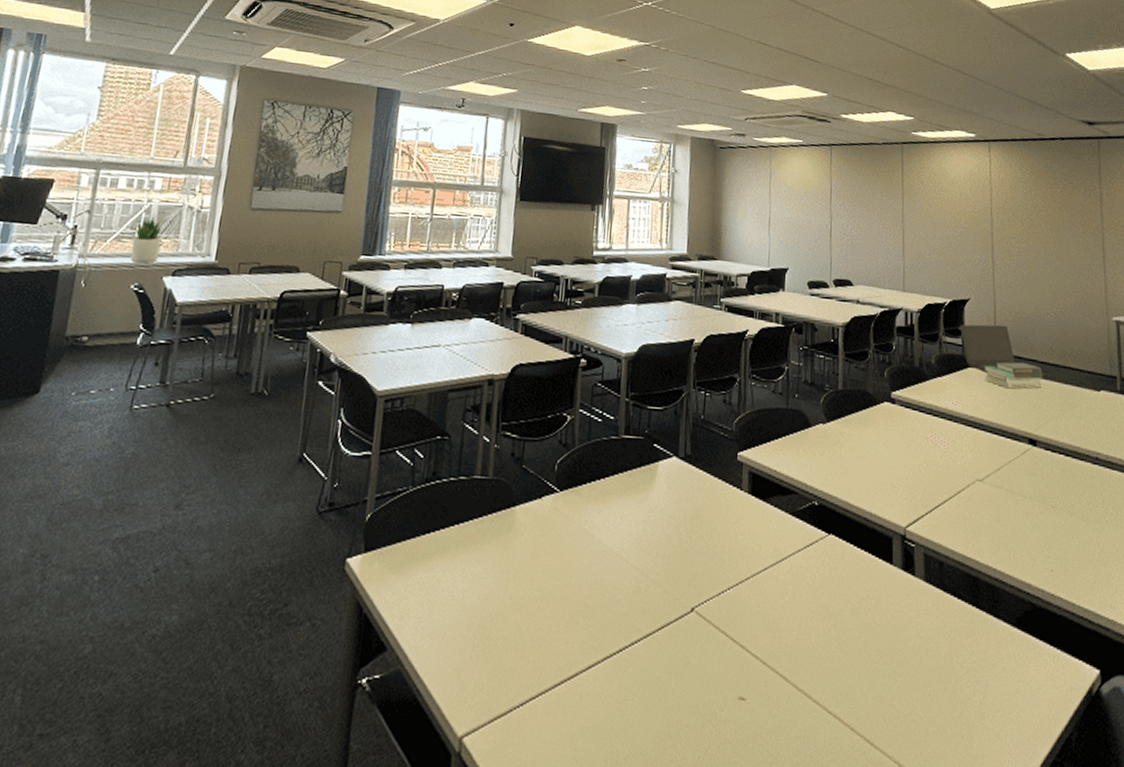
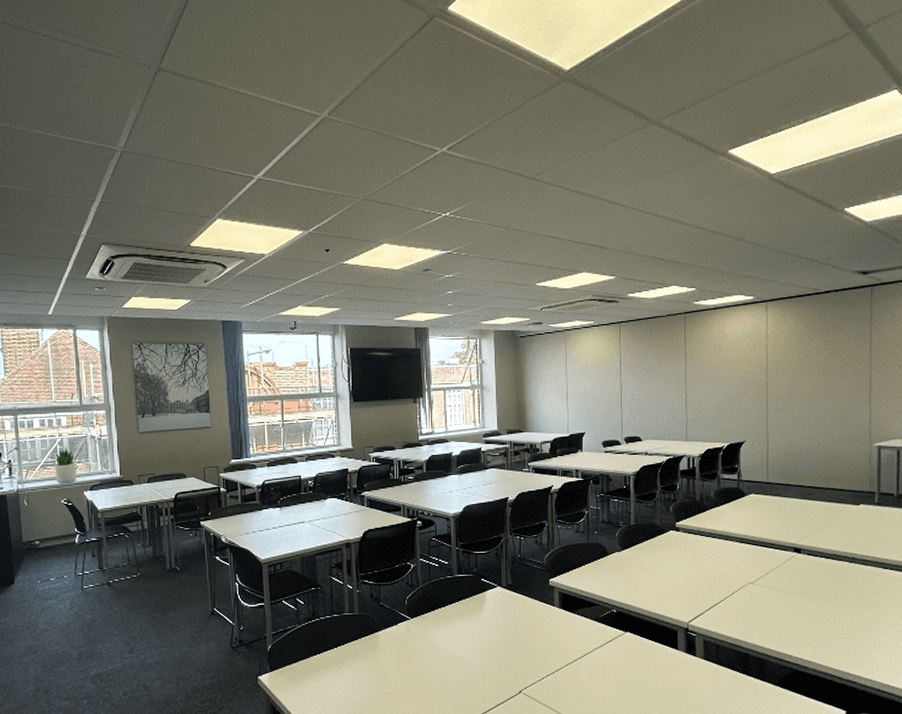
laptop: present [960,324,1048,377] -> none [736,459,814,500]
books: present [985,361,1043,389] -> none [757,488,809,511]

